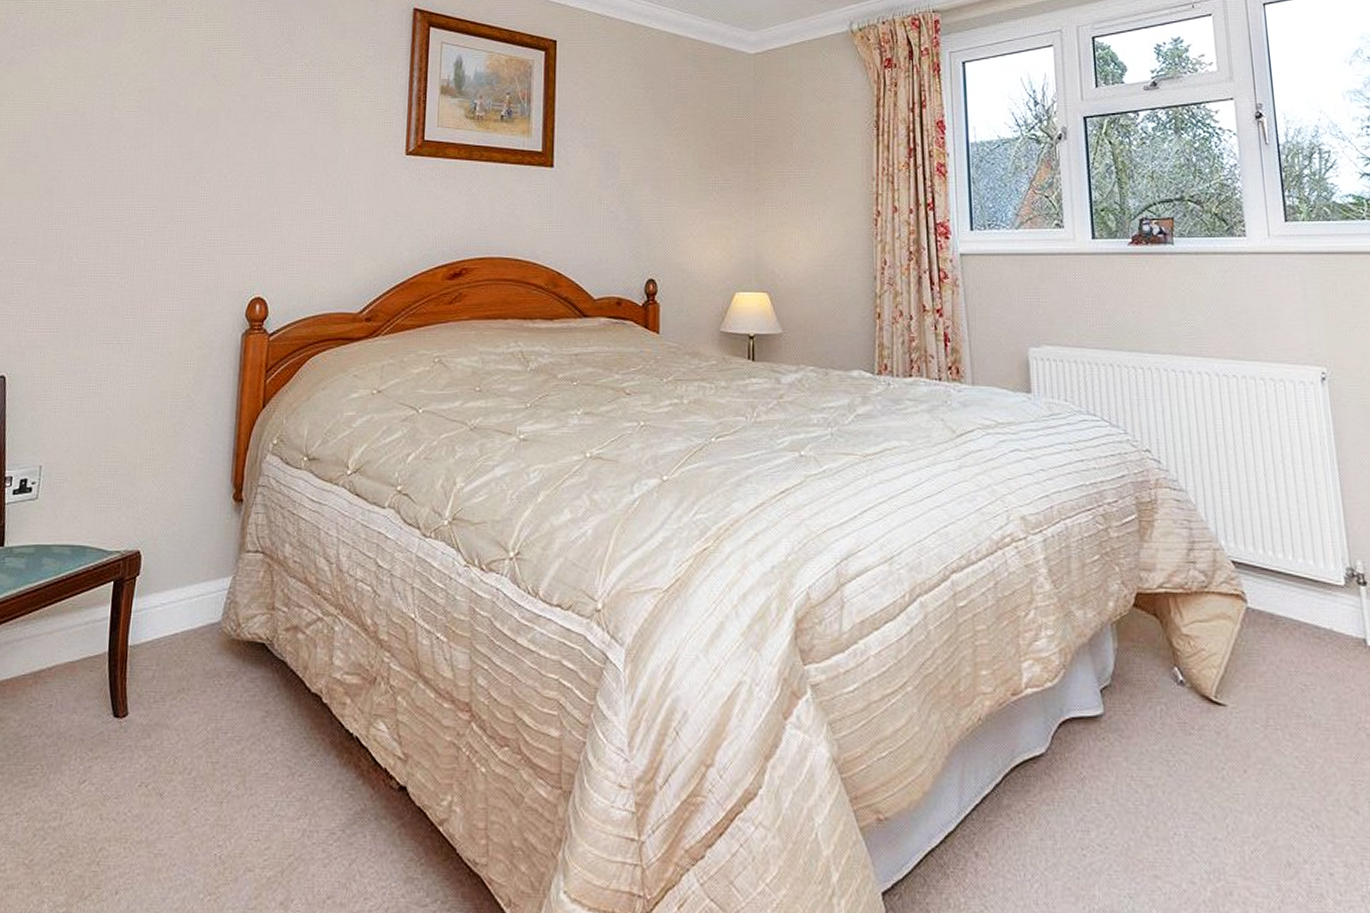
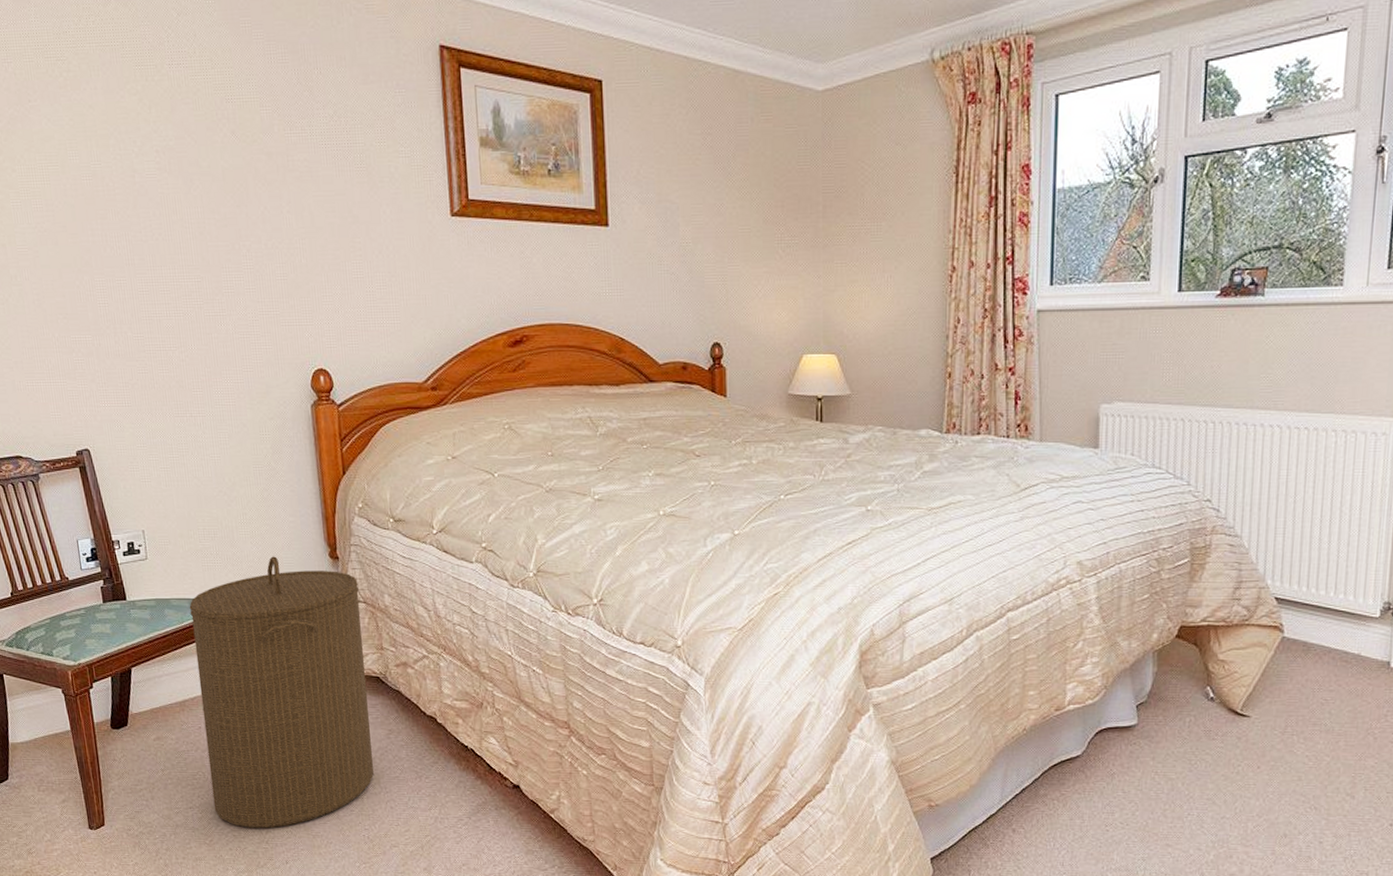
laundry hamper: none [44,497,259,844] -> present [189,556,374,829]

